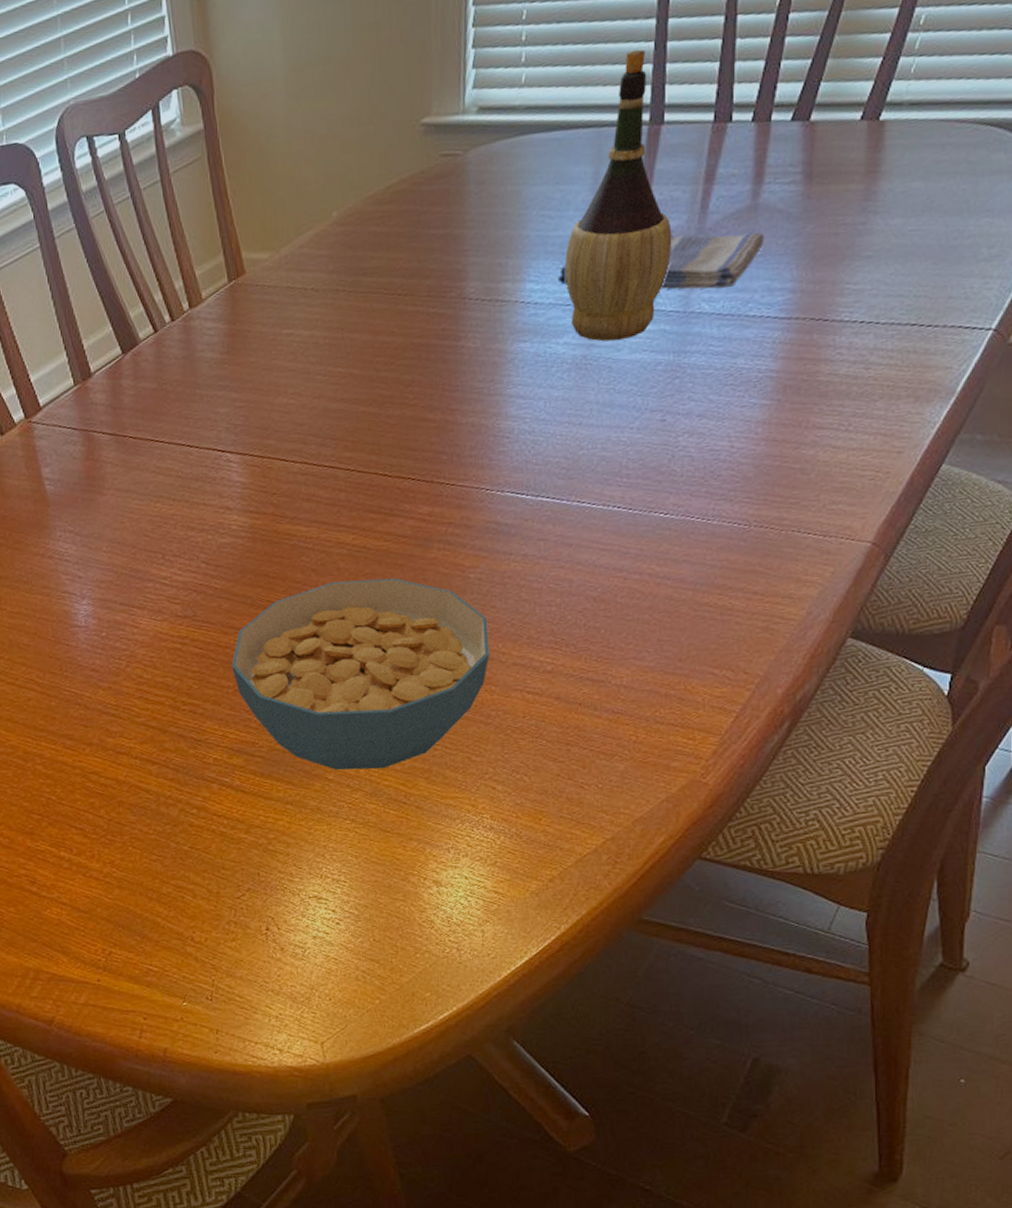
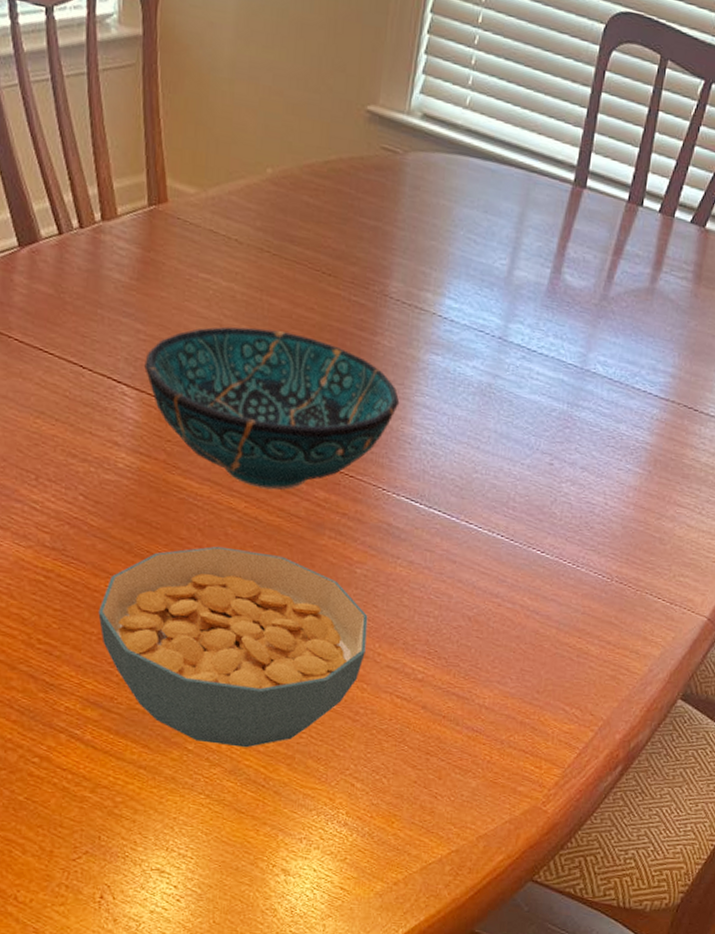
decorative bowl: none [243,360,492,518] -> present [144,326,400,491]
dish towel: present [558,231,765,290] -> none [475,291,657,357]
wine bottle: present [565,49,672,342] -> none [481,109,581,379]

